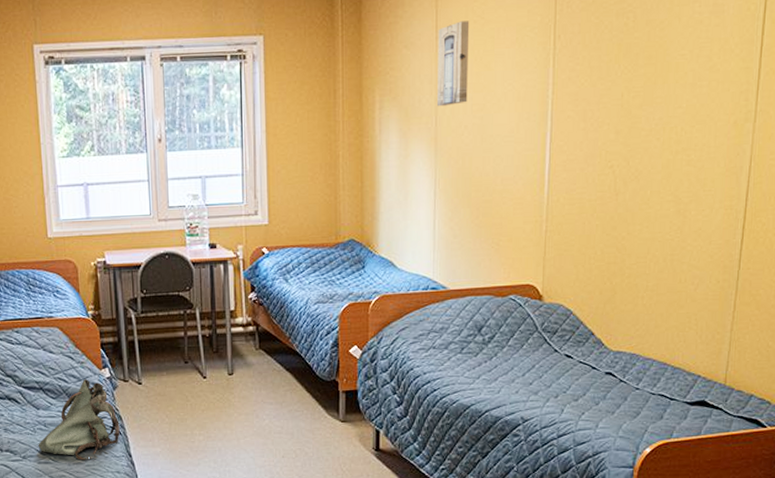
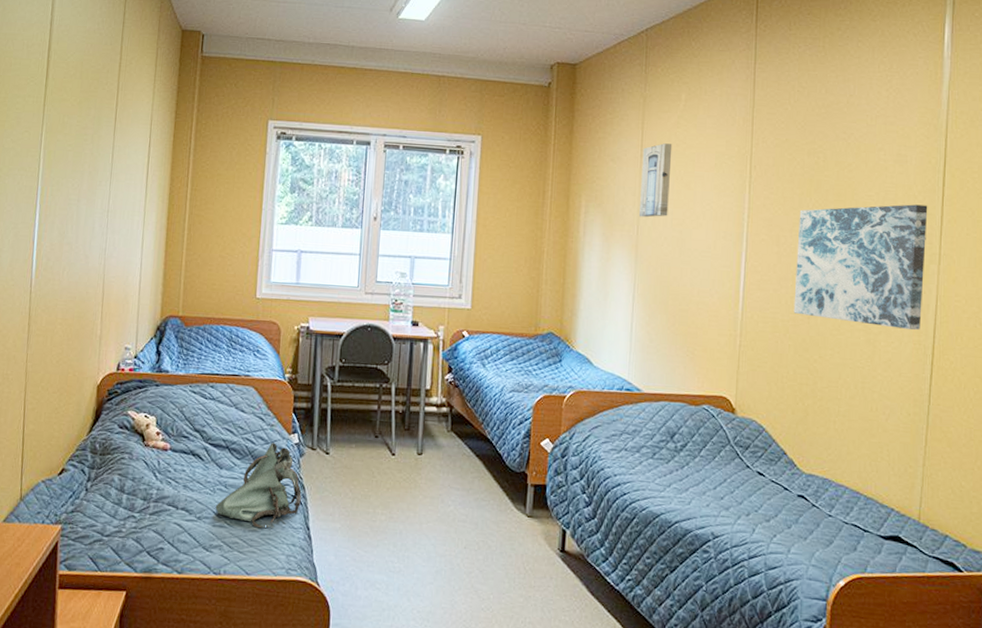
wall art: none [601,58,745,196] -> present [793,204,928,330]

